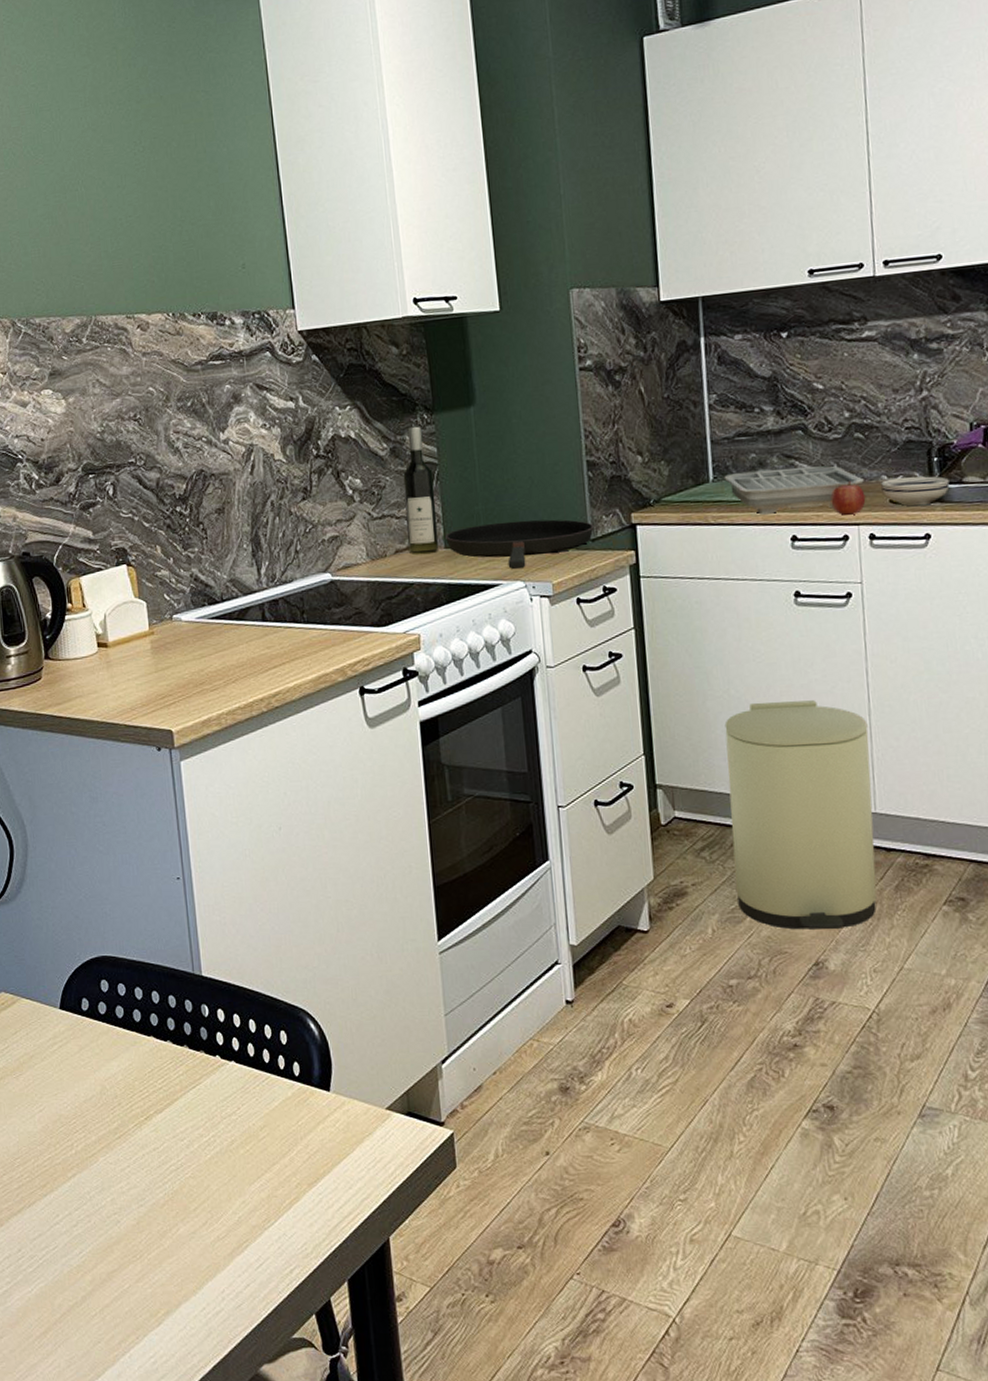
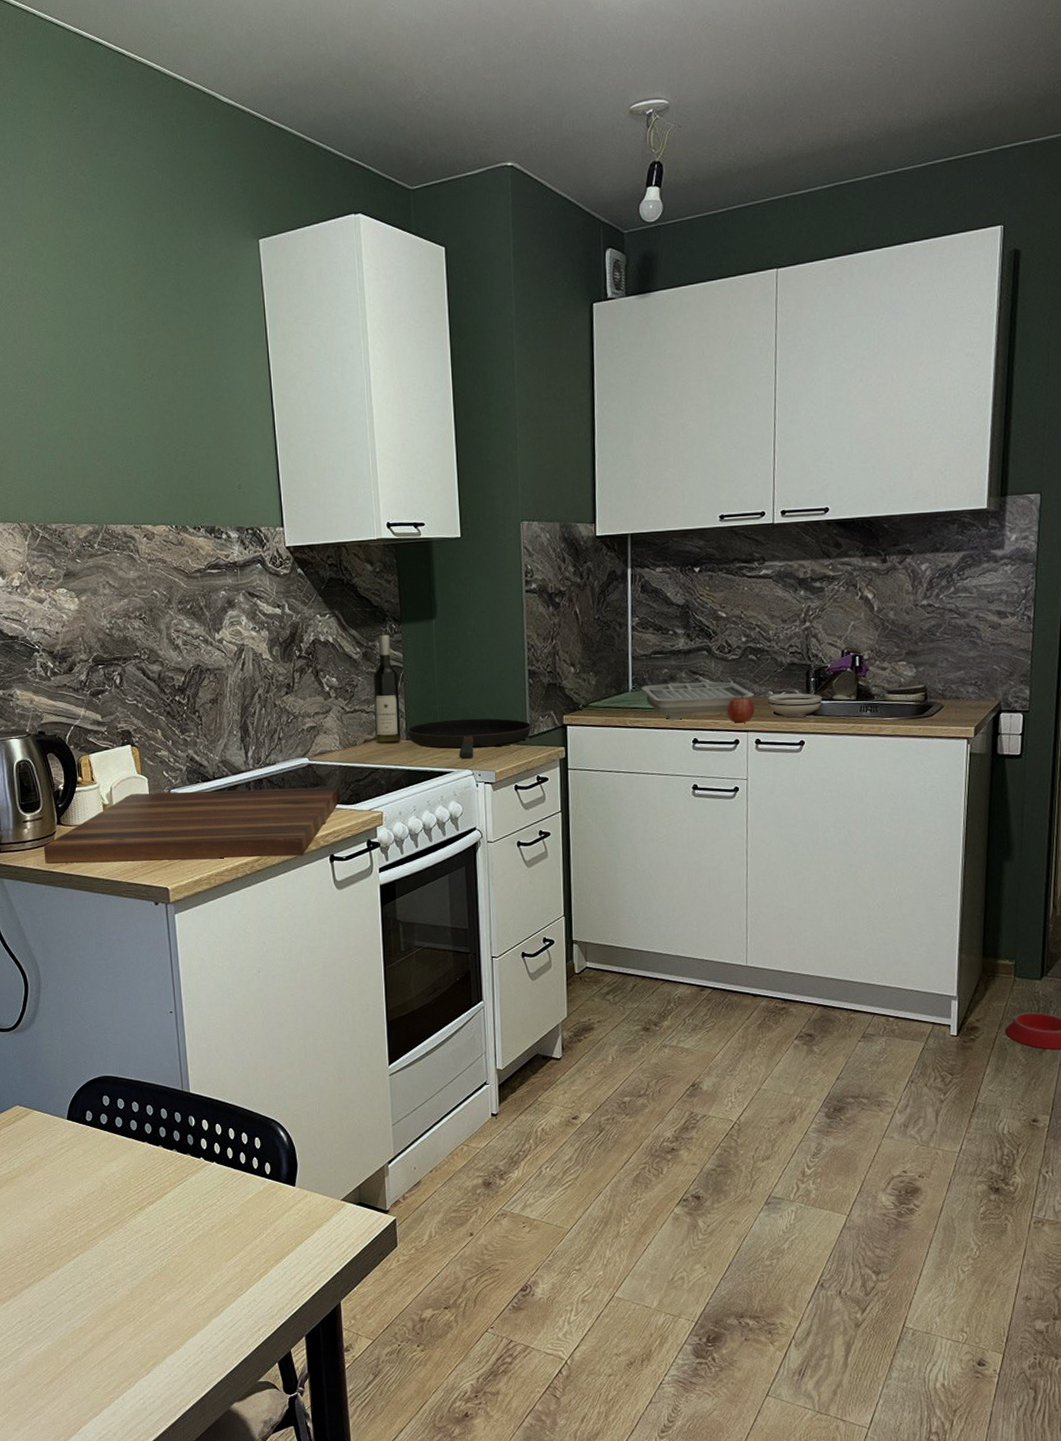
cutting board: none [29,606,369,705] -> present [43,787,340,864]
pedal bin: present [724,700,877,930] -> none [631,874,745,1058]

